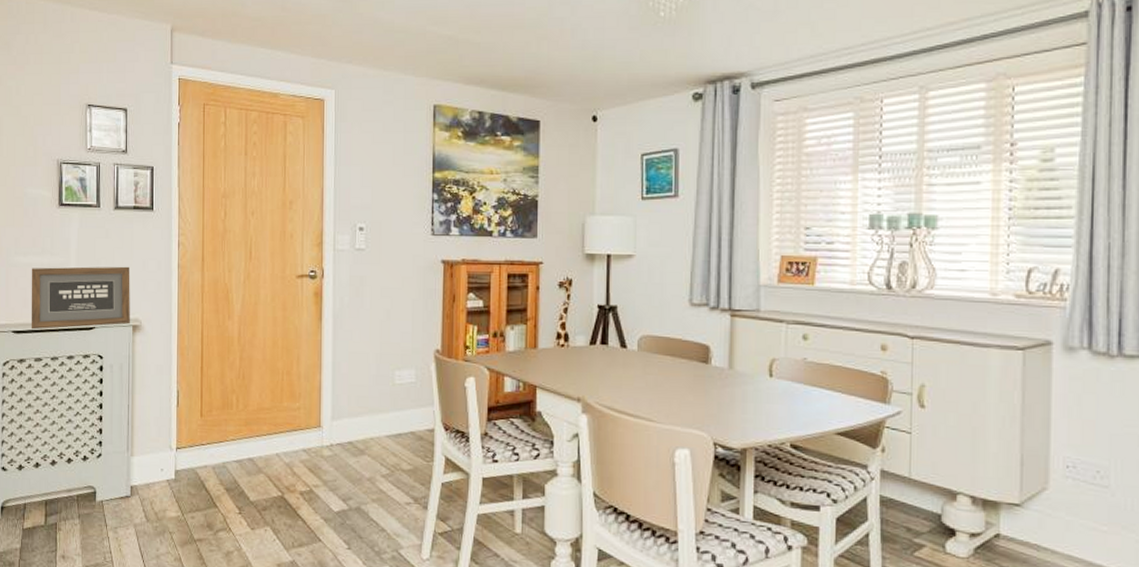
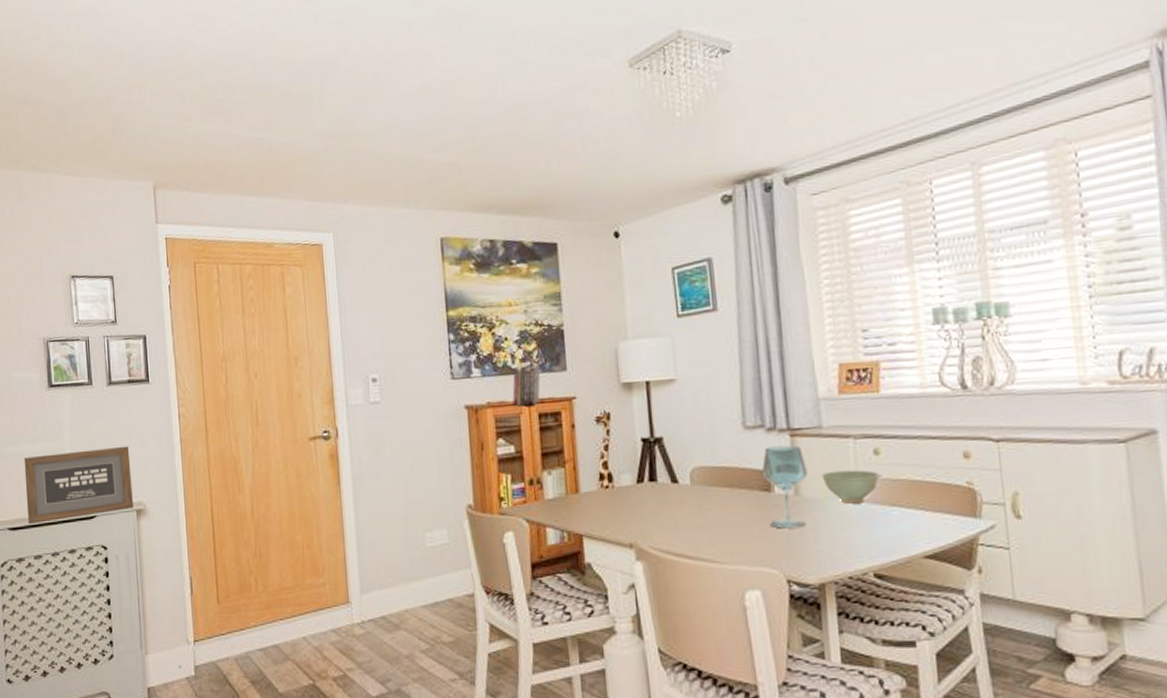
books: none [486,227,514,268] -> present [512,362,541,407]
wine glass: none [701,323,742,398] -> present [761,445,808,529]
bowl: none [754,350,806,381] -> present [821,470,880,504]

